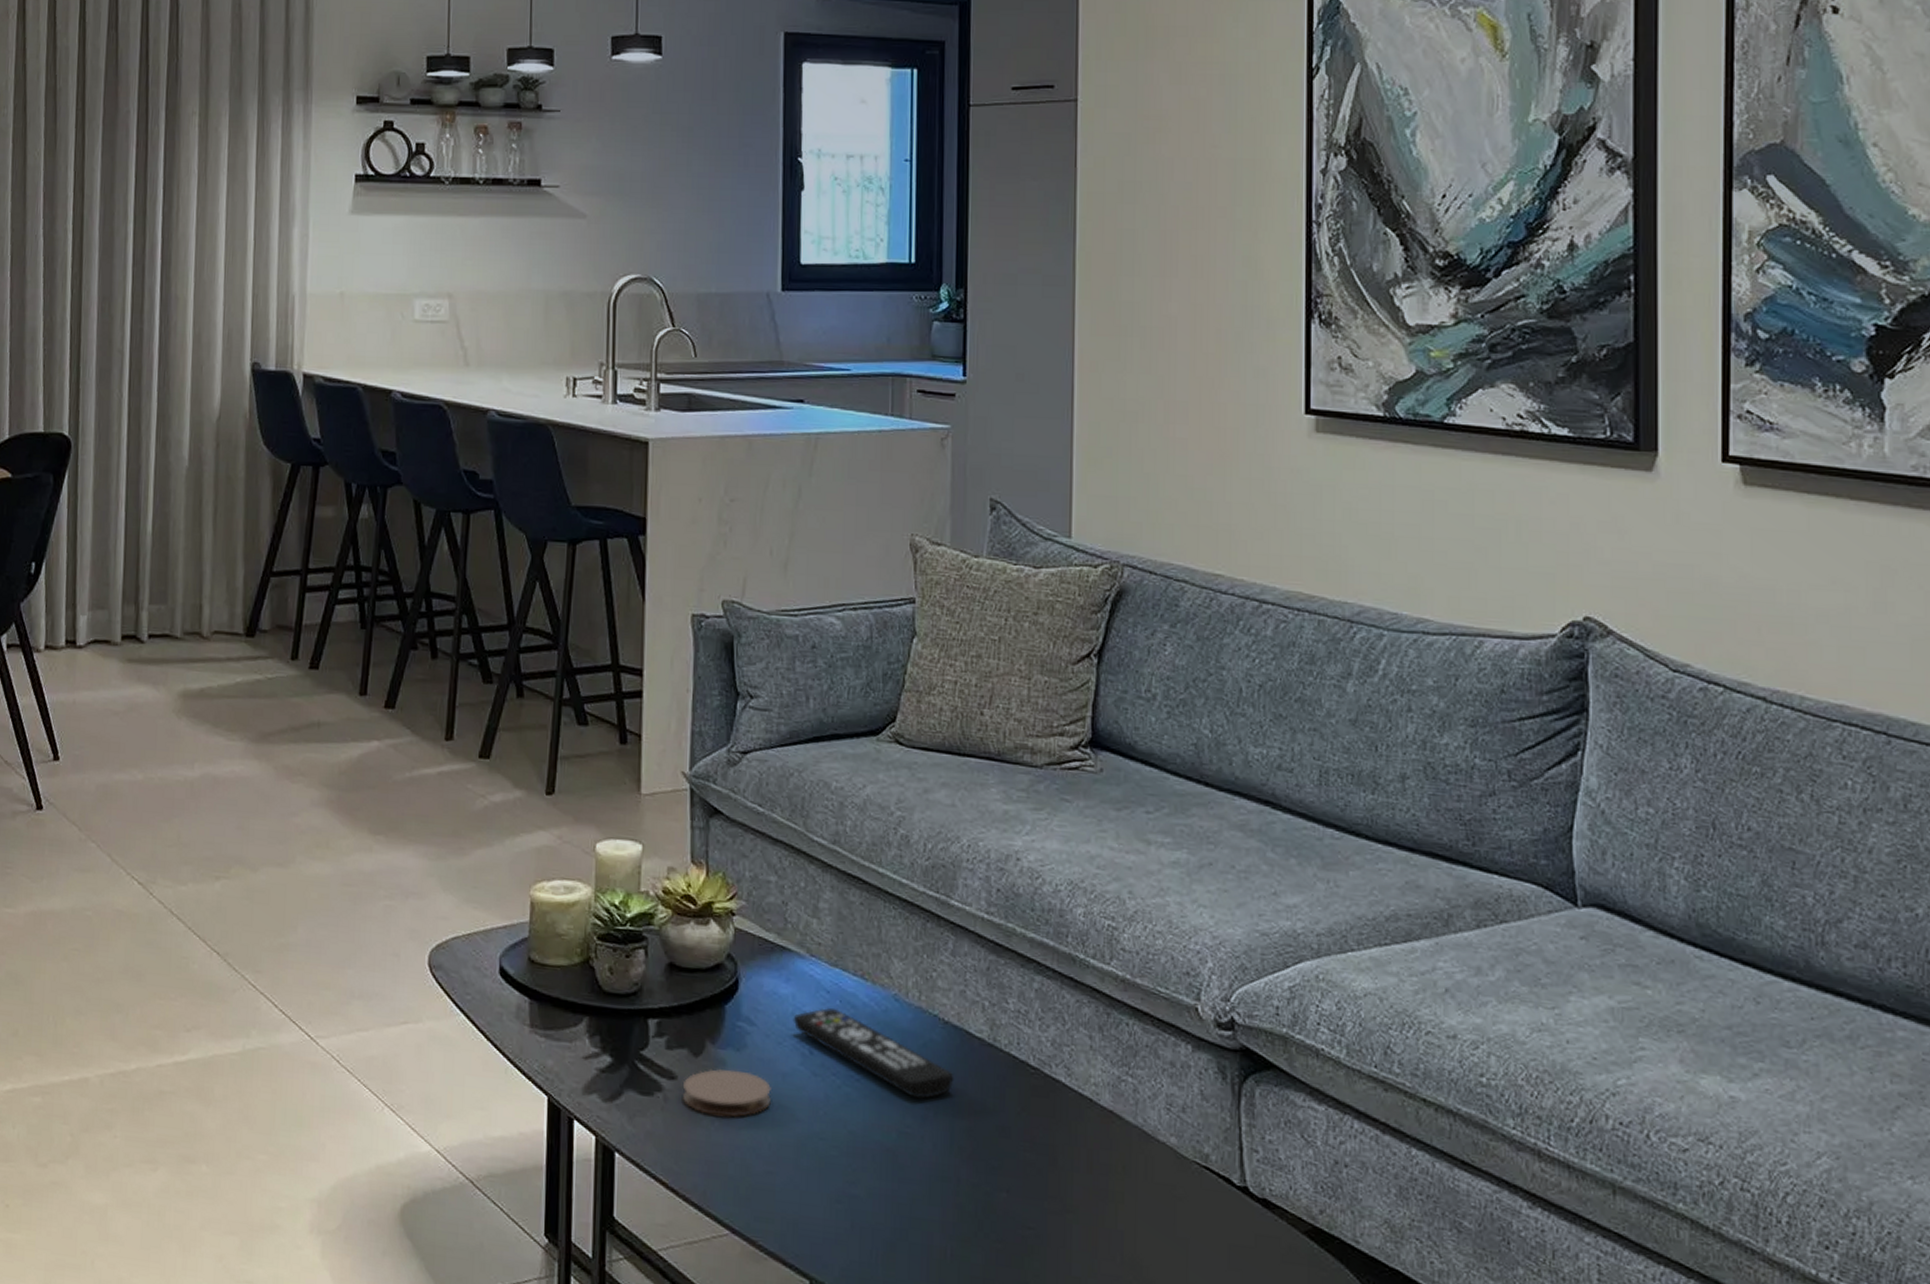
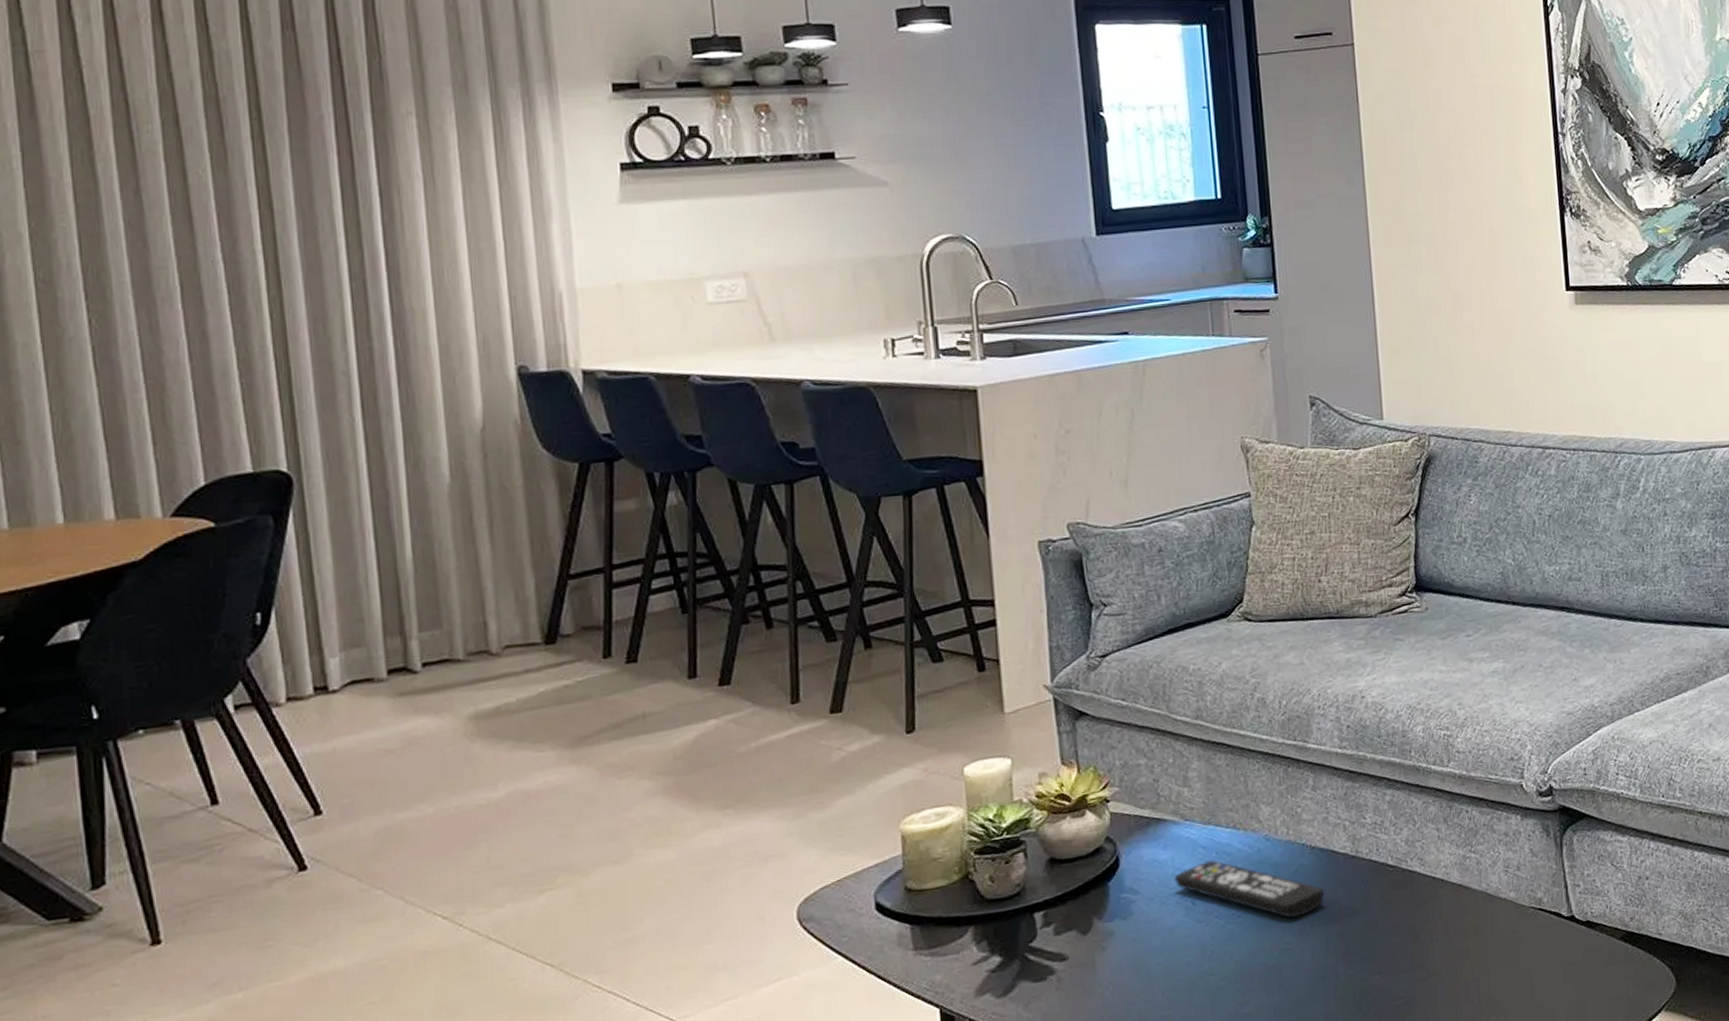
coaster: present [683,1069,771,1118] -> none [1075,935,1161,983]

